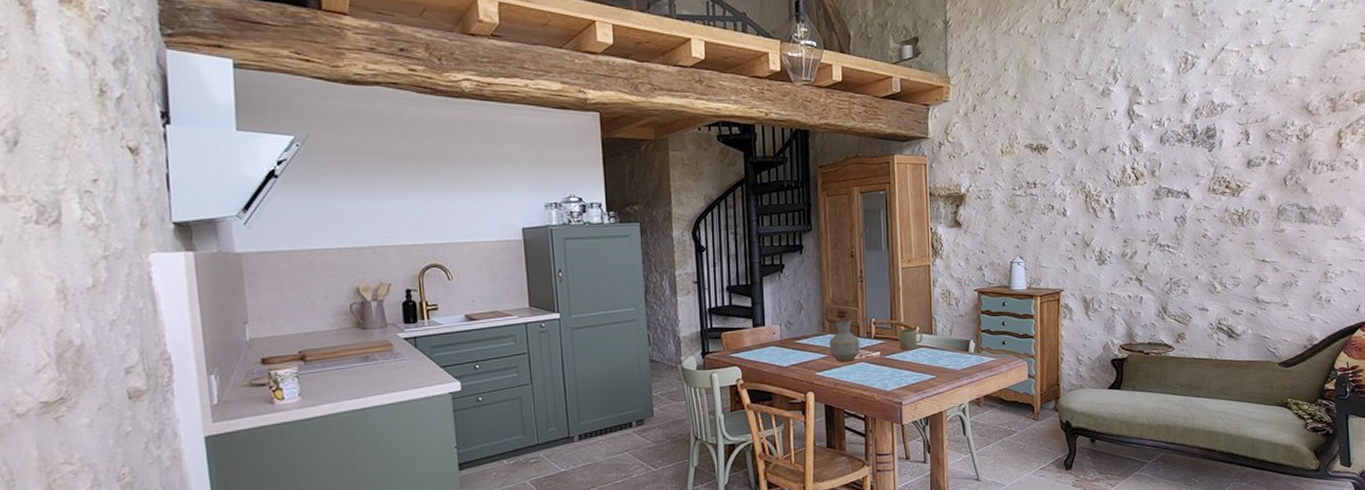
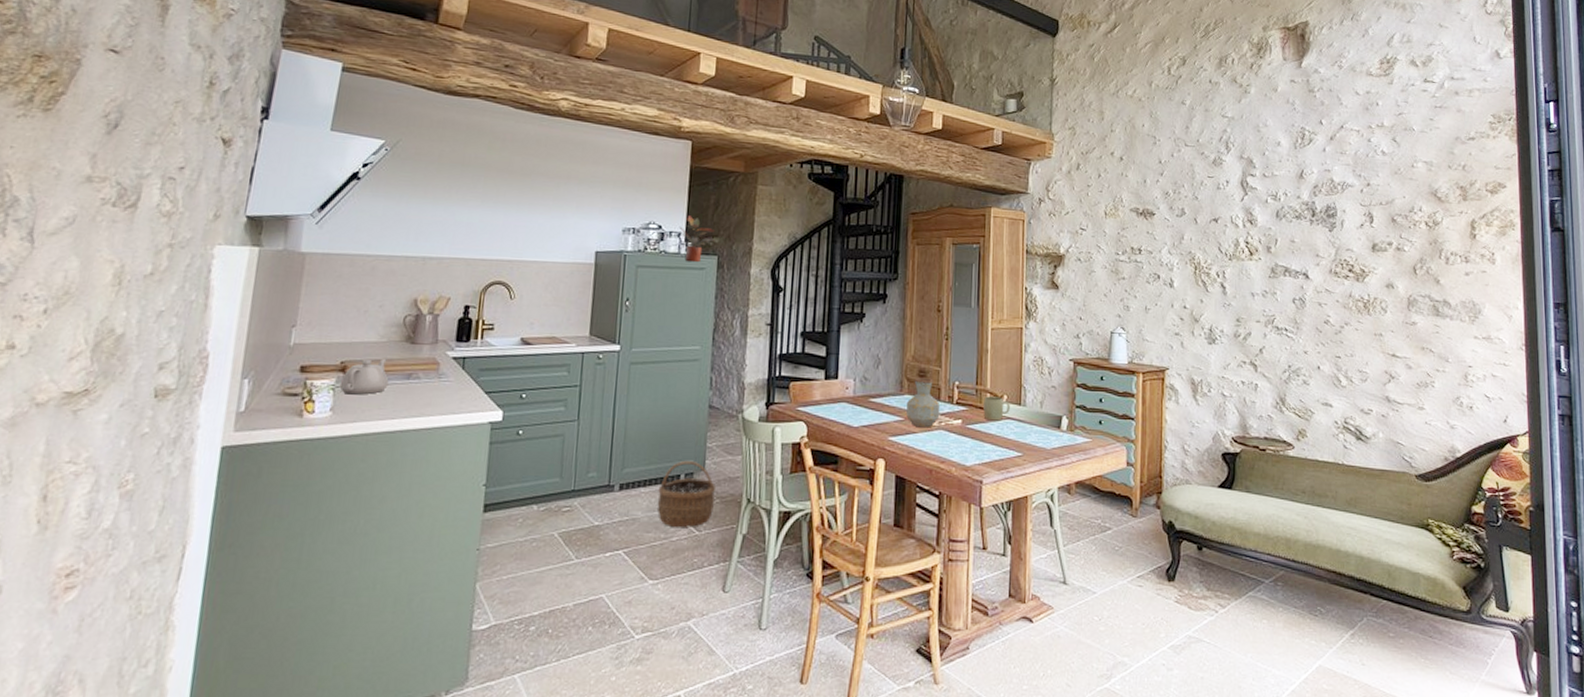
teapot: none [302,344,349,380] -> present [339,358,389,395]
potted plant: none [598,186,635,231] -> present [679,216,715,263]
wicker basket: none [614,409,666,467] -> present [657,460,717,528]

